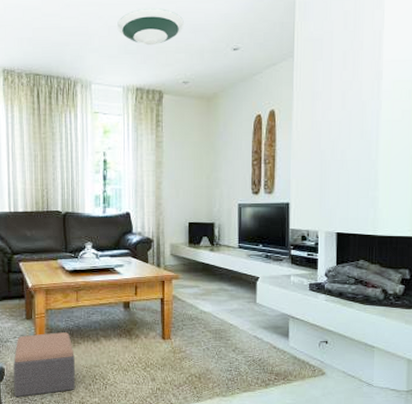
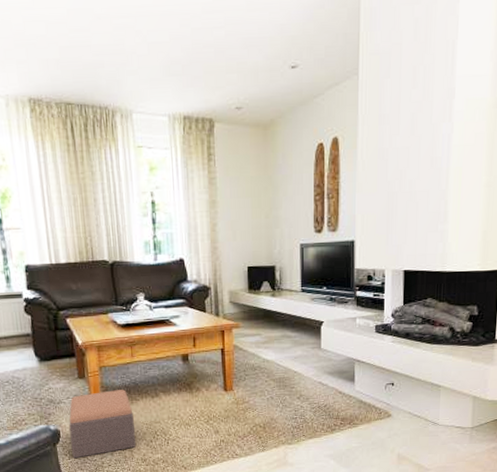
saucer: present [117,7,184,46] -> none [158,18,234,65]

